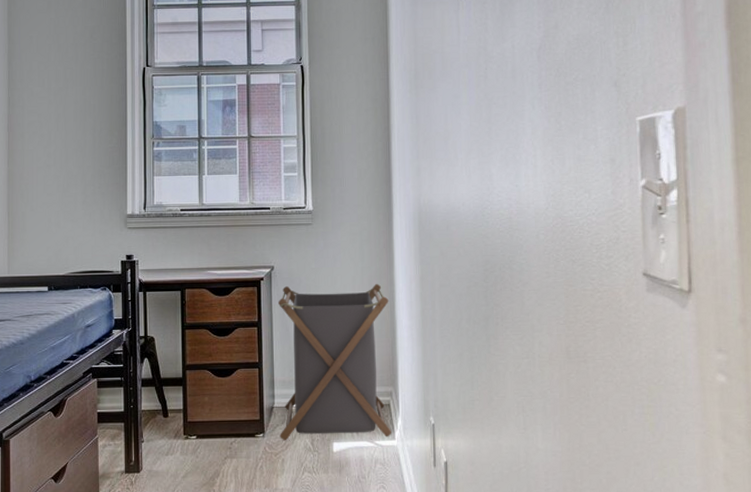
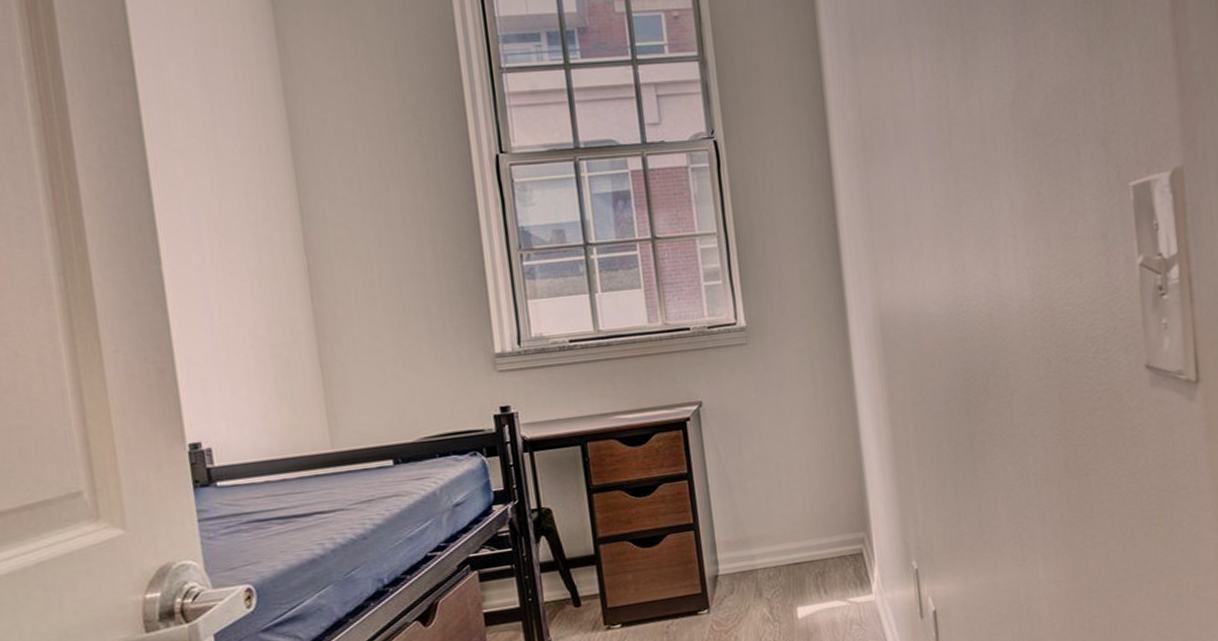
laundry basket: present [278,283,392,441] -> none [712,409,868,614]

